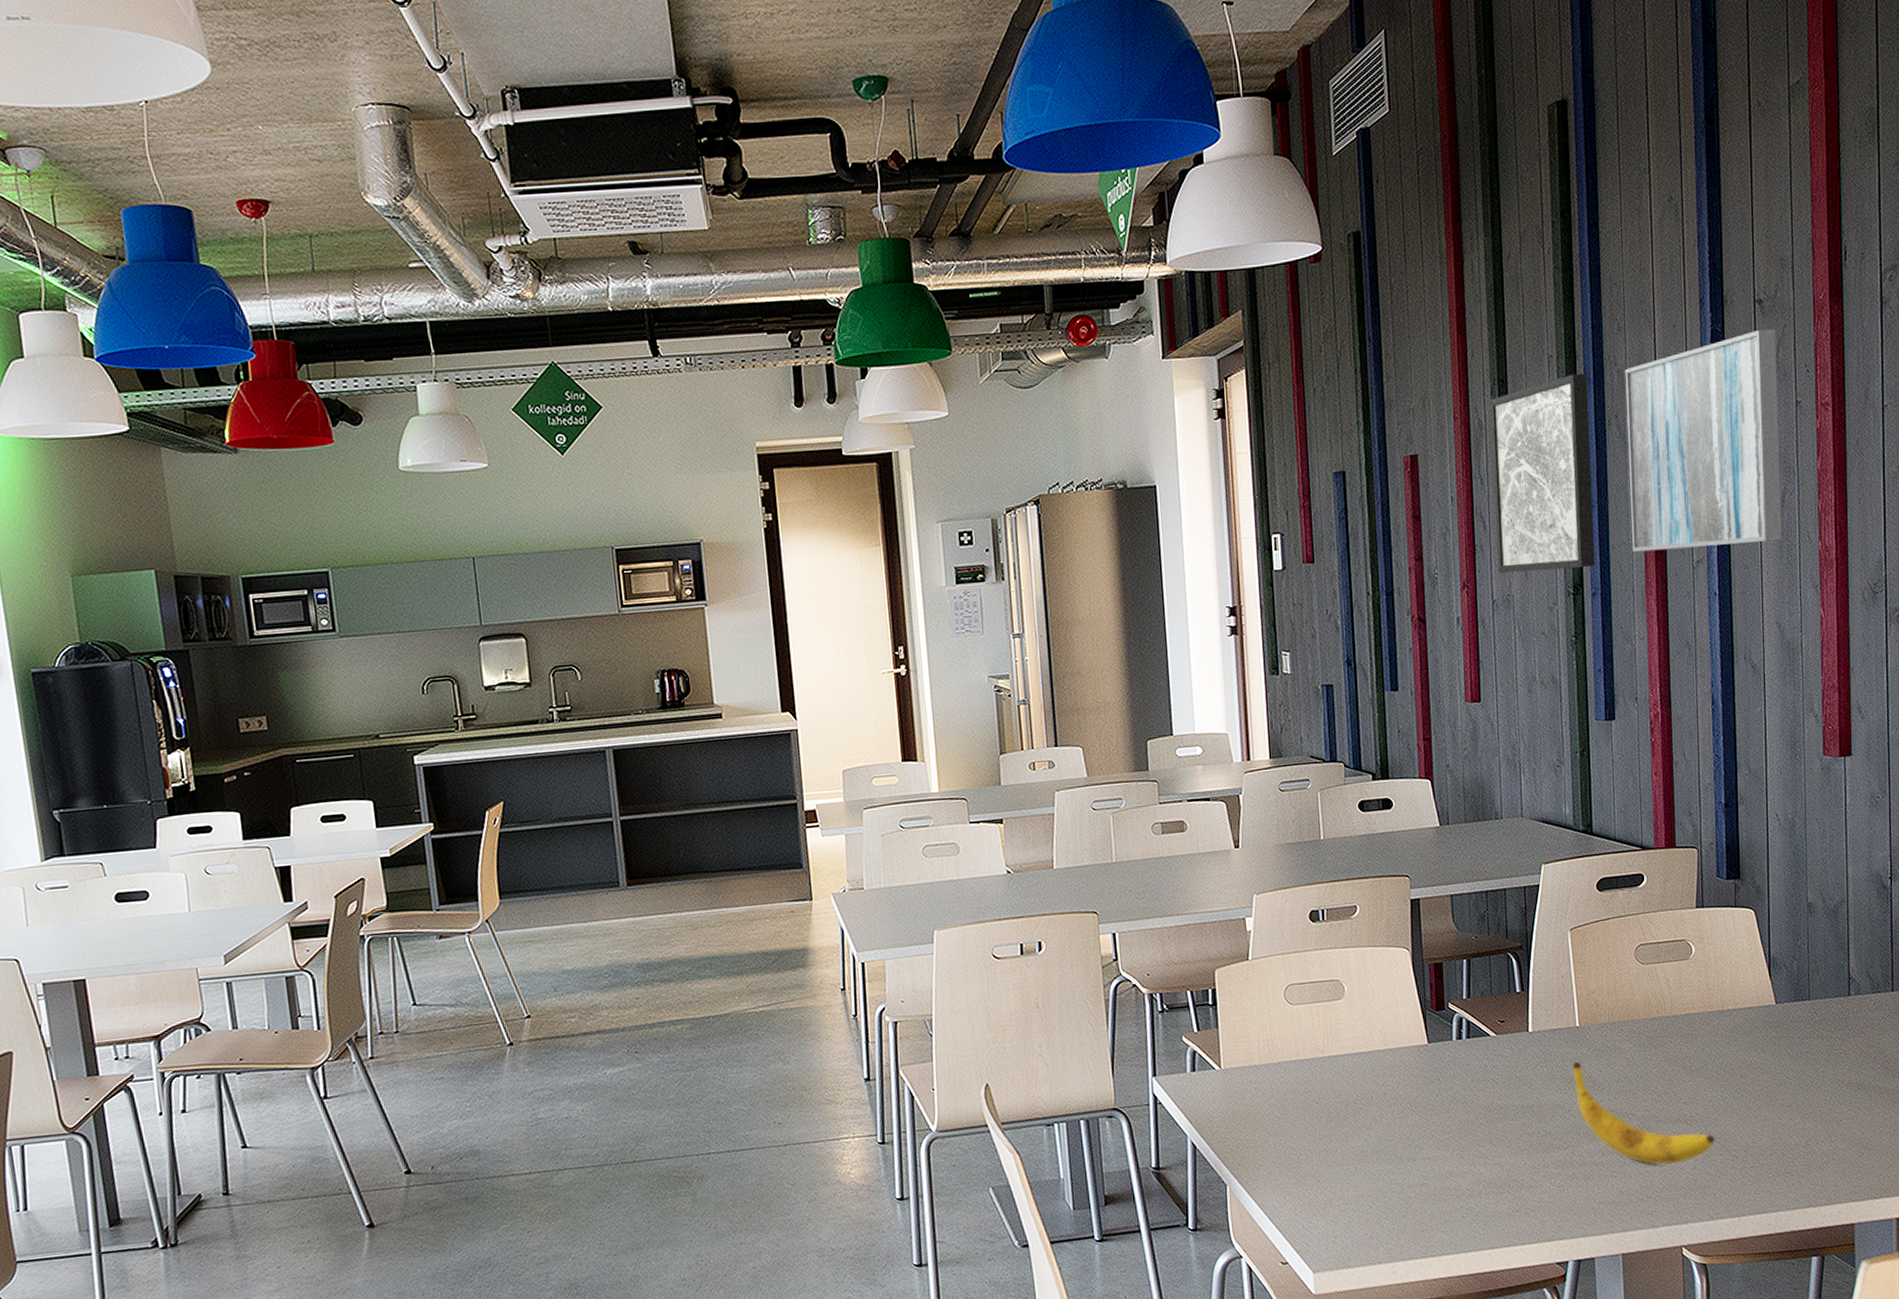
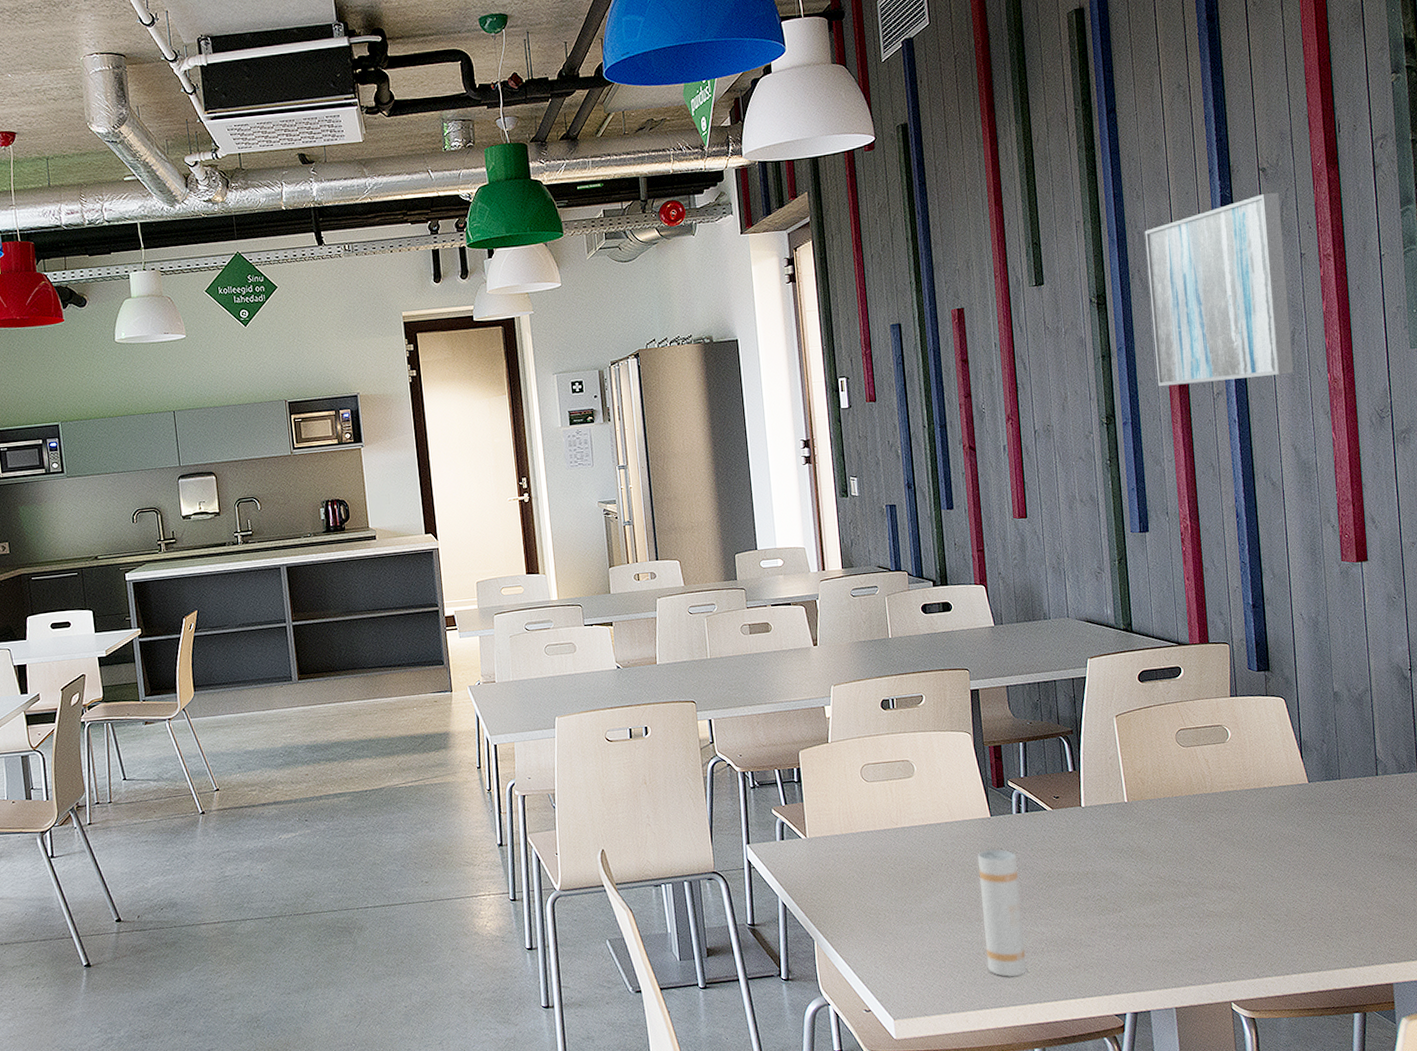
beverage can: none [1412,1079,1462,1224] -> present [977,848,1027,978]
wall art: present [1489,373,1595,573] -> none [1025,235,1125,407]
banana: present [1572,1061,1715,1165] -> none [1122,833,1258,928]

